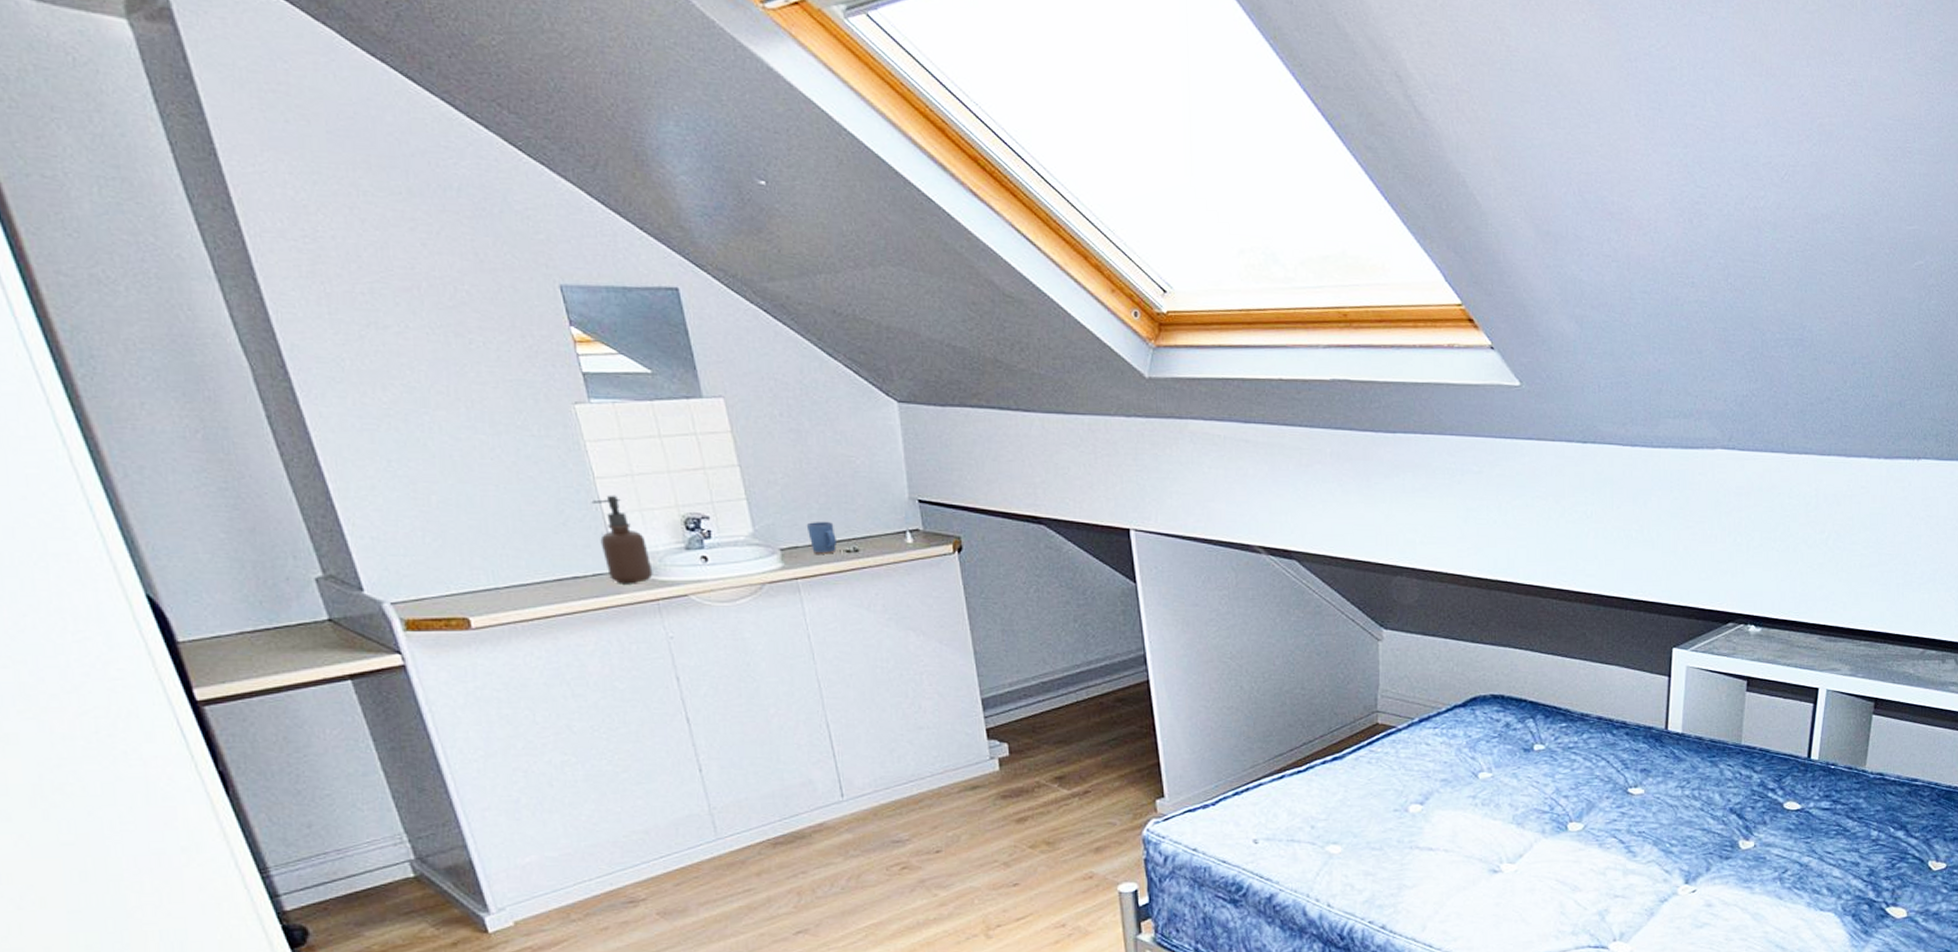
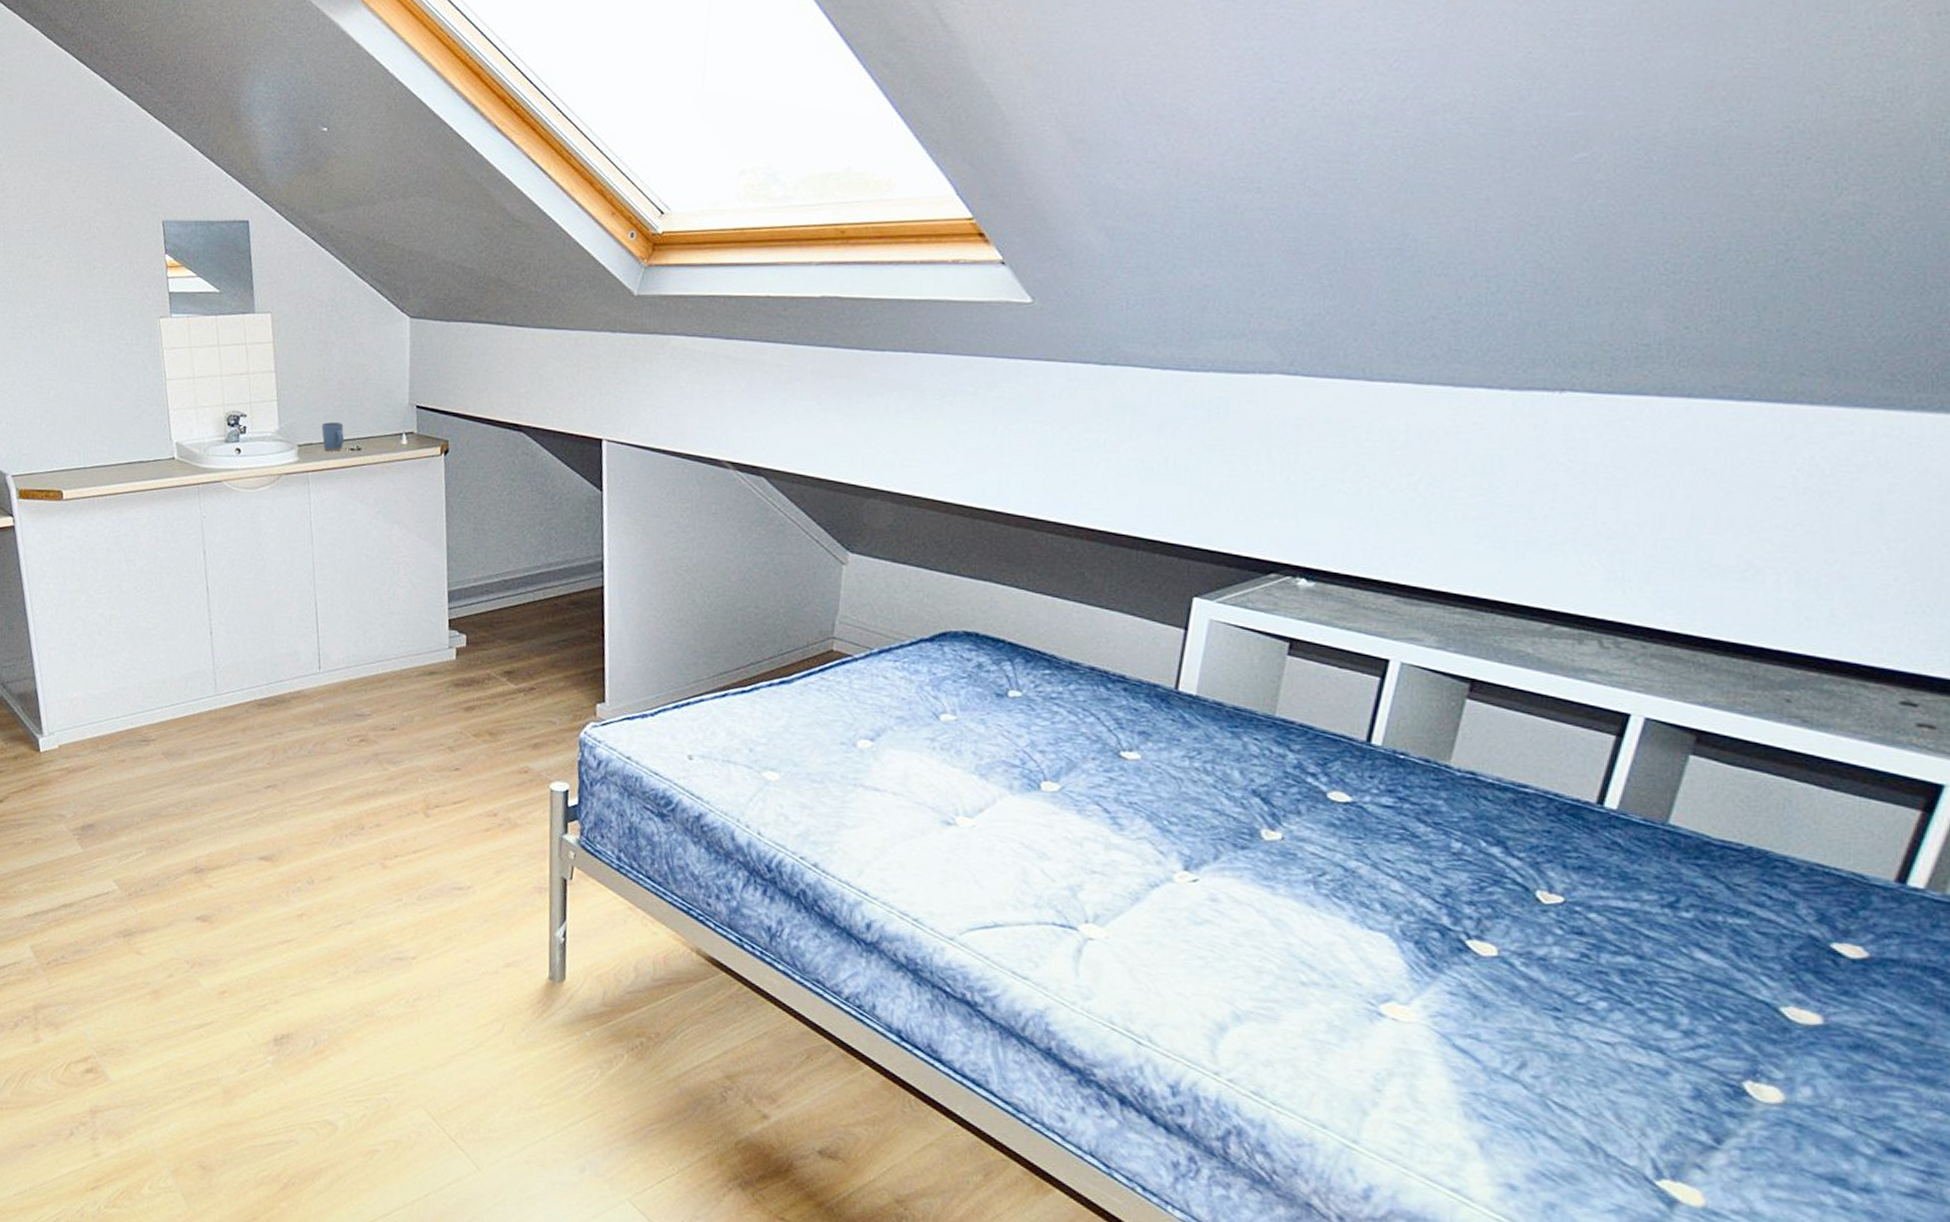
soap dispenser: present [591,495,653,583] -> none [161,394,198,469]

